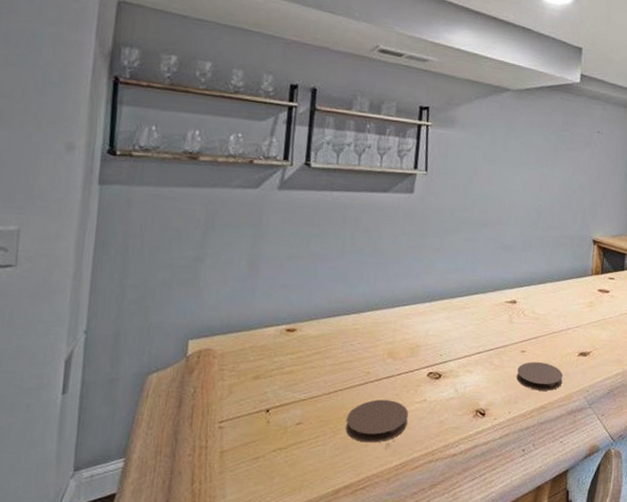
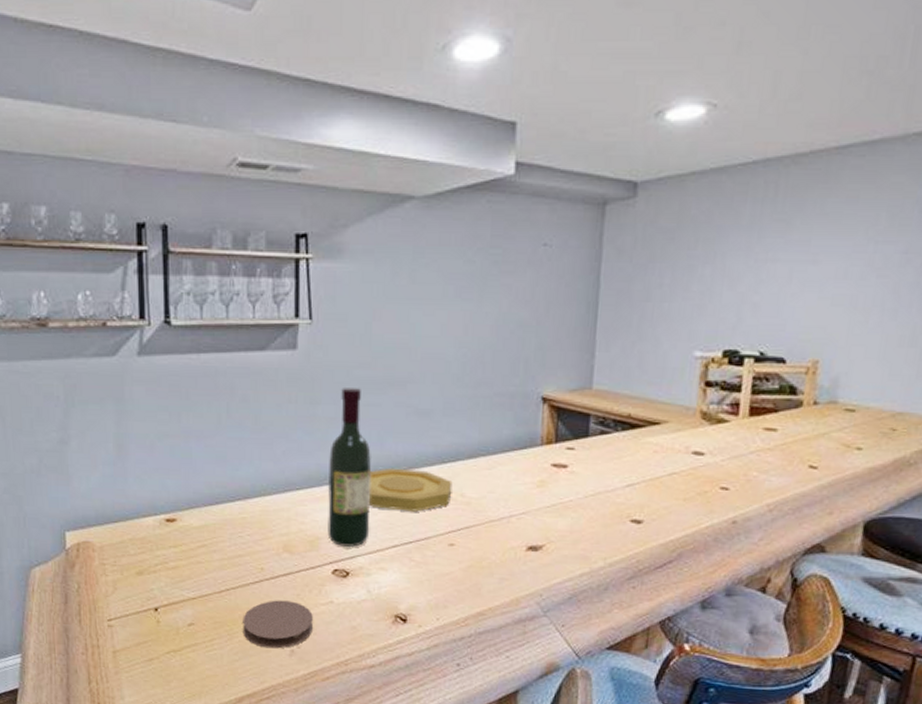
wine bottle: none [426,225,466,353] -> present [327,388,372,547]
bowl: none [461,289,527,325] -> present [368,468,453,512]
coaster: present [516,362,564,391] -> none [444,558,507,594]

